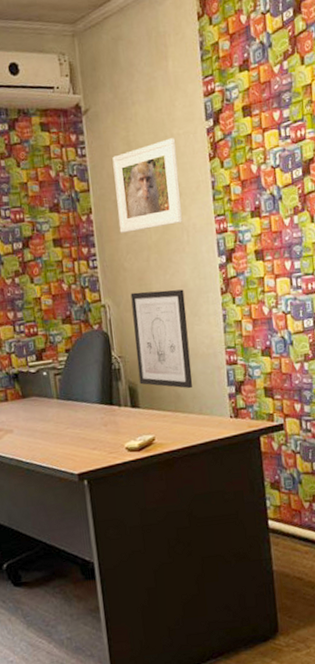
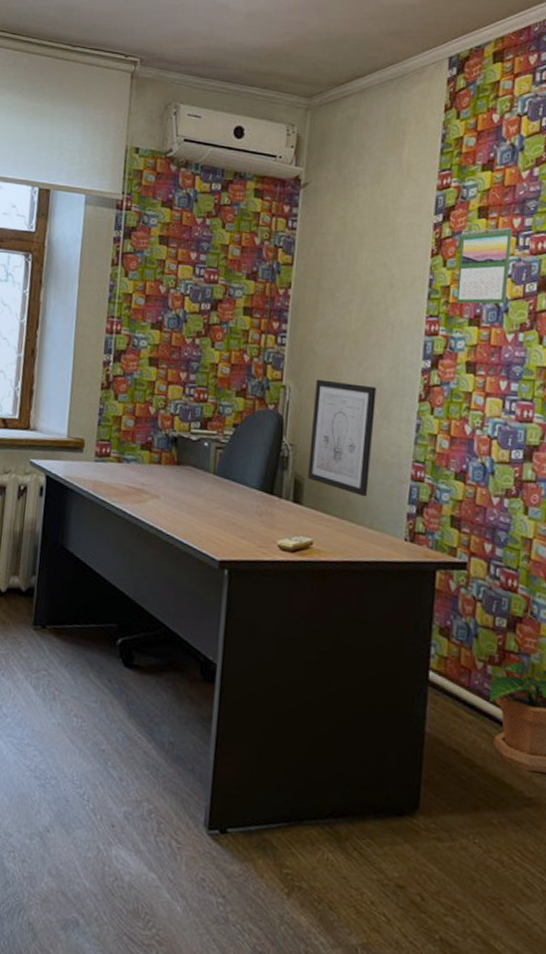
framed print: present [112,138,182,233] -> none [317,226,396,316]
calendar: none [232,120,279,200] -> present [456,227,513,304]

